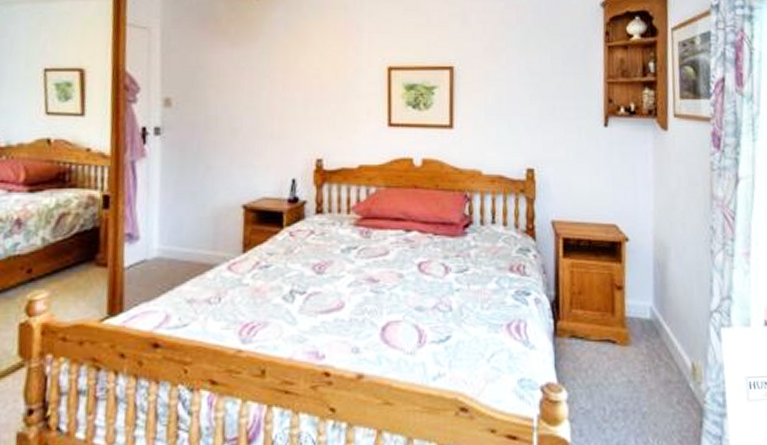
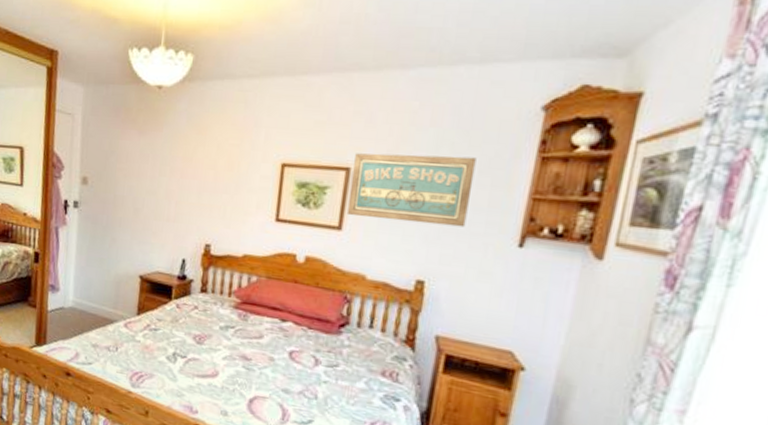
wall art: none [455,49,560,114] -> present [346,153,477,227]

